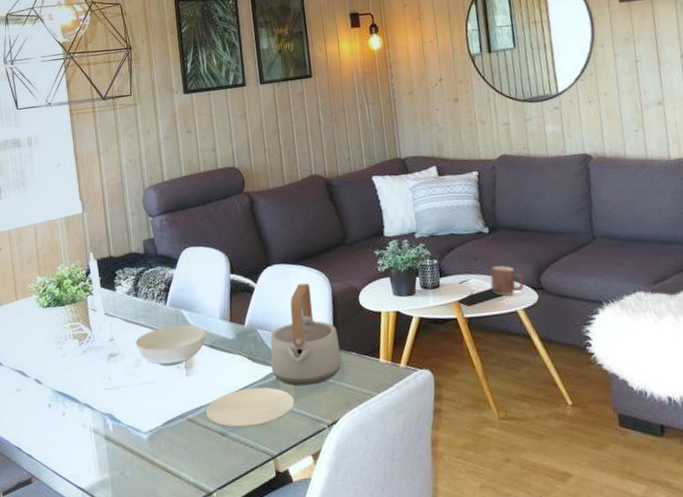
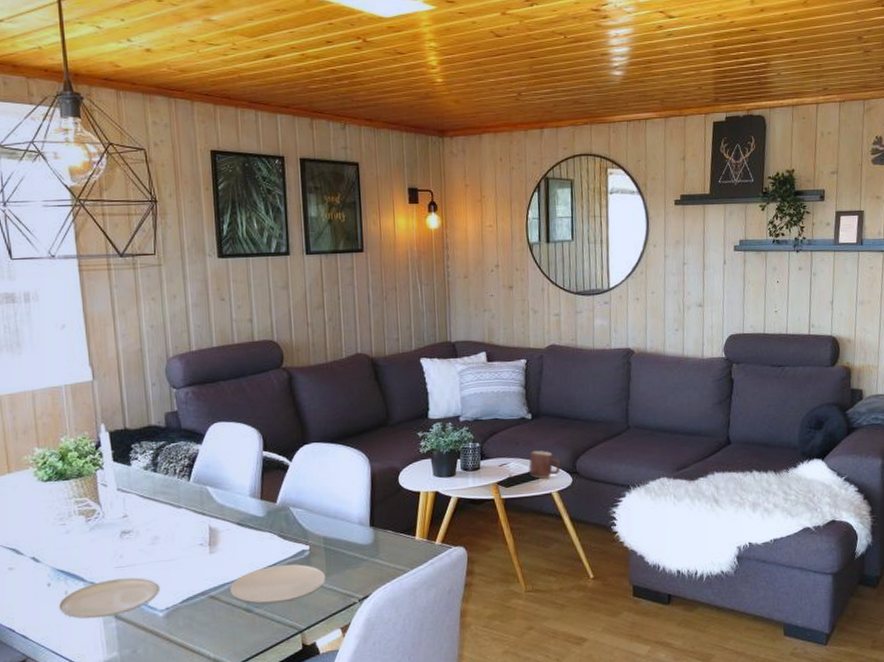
plate: none [58,399,144,440] -> present [59,577,161,619]
bowl: present [135,325,206,367] -> none [152,502,234,545]
teapot: present [270,283,341,386] -> none [302,463,376,563]

